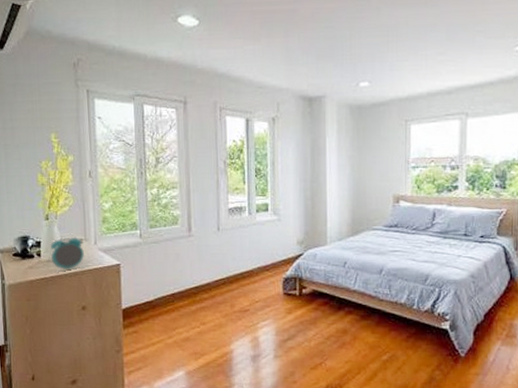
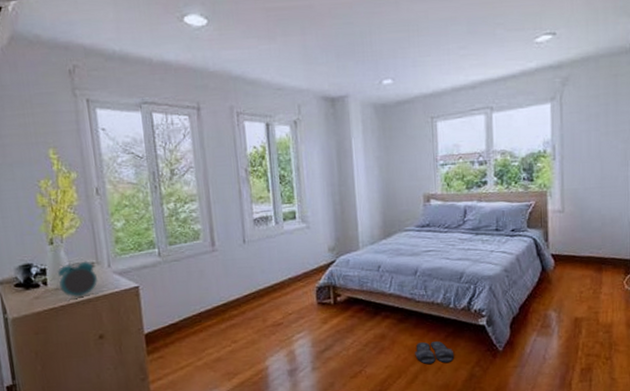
slippers: none [375,341,414,364] -> present [415,341,454,365]

